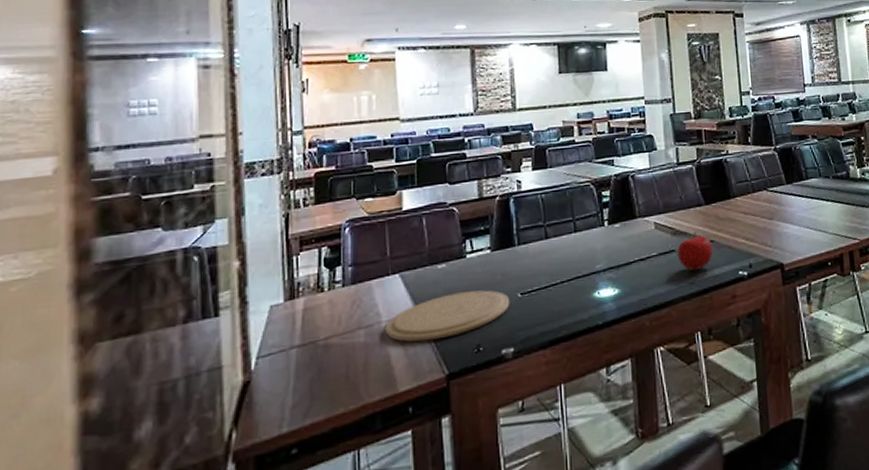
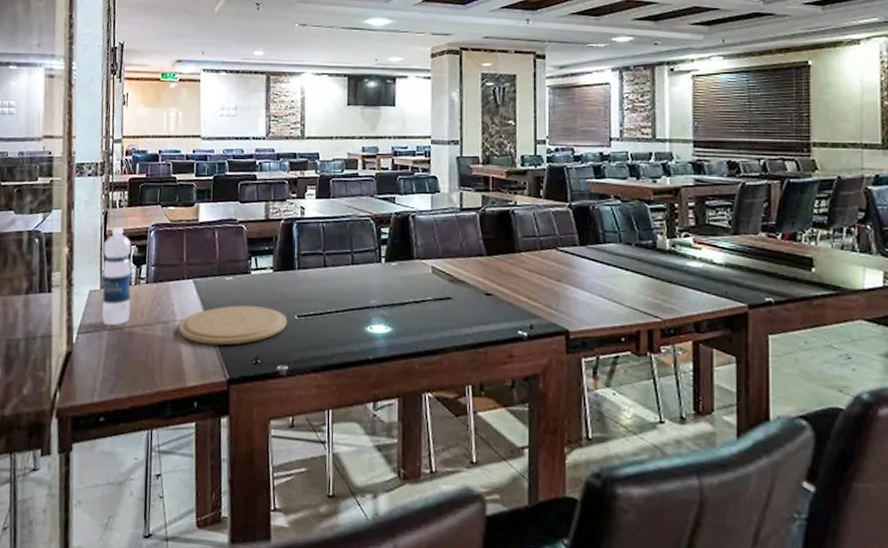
water bottle: none [285,229,324,342] -> present [102,228,131,325]
fruit: present [677,231,713,271] -> none [453,282,492,322]

